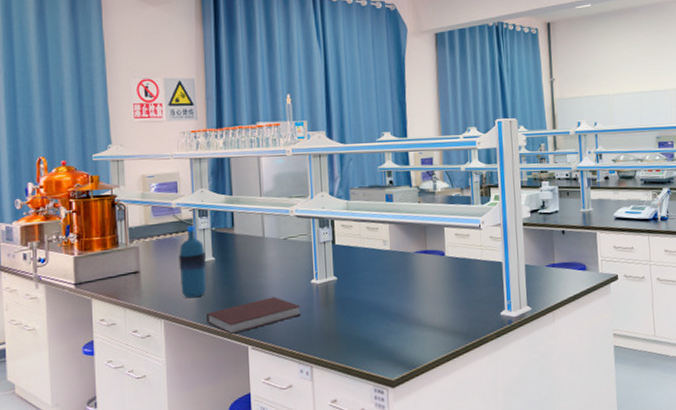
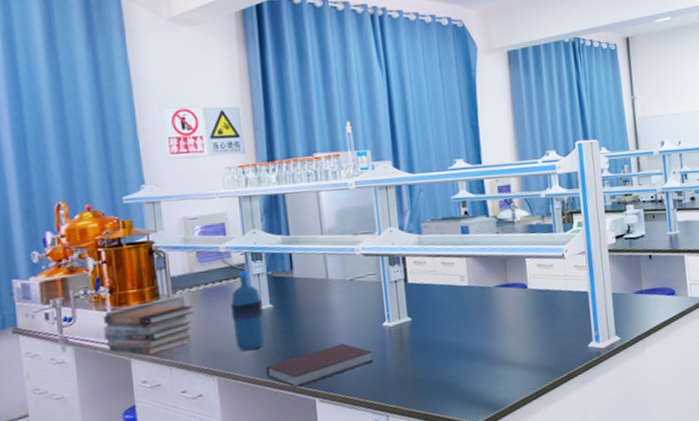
book stack: none [70,251,146,297] -> present [102,304,193,356]

